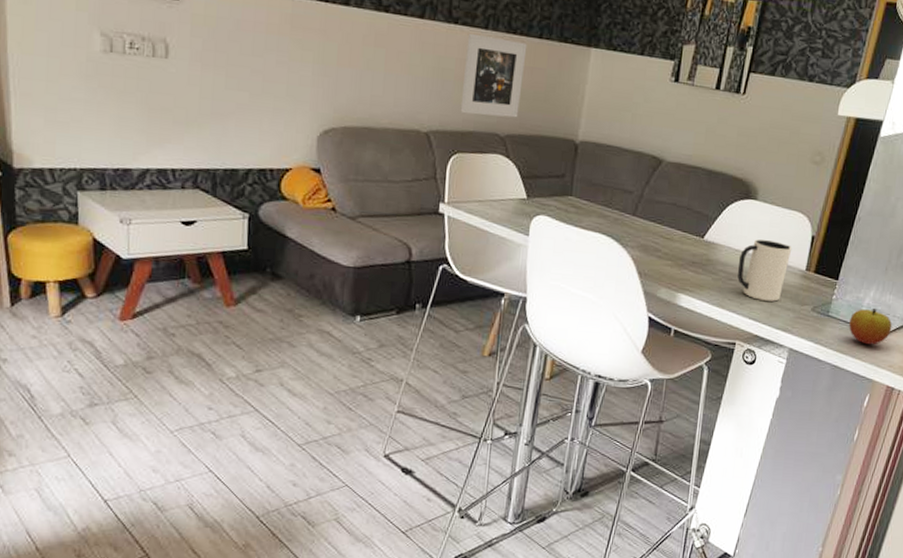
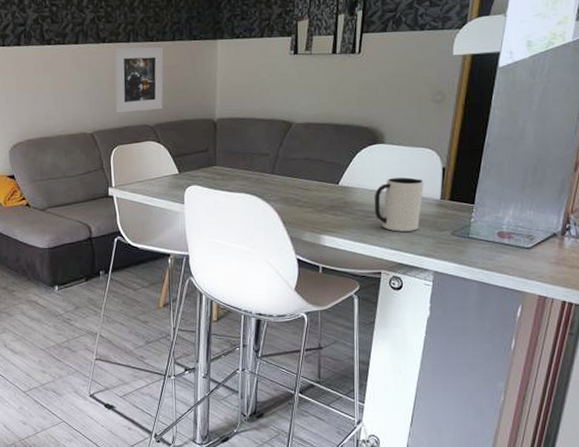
apple: present [849,309,892,345] -> none [491,225,537,260]

